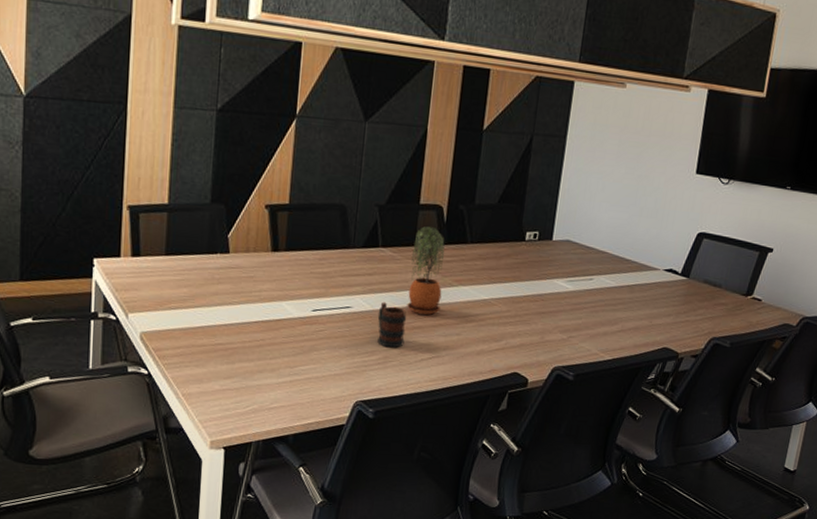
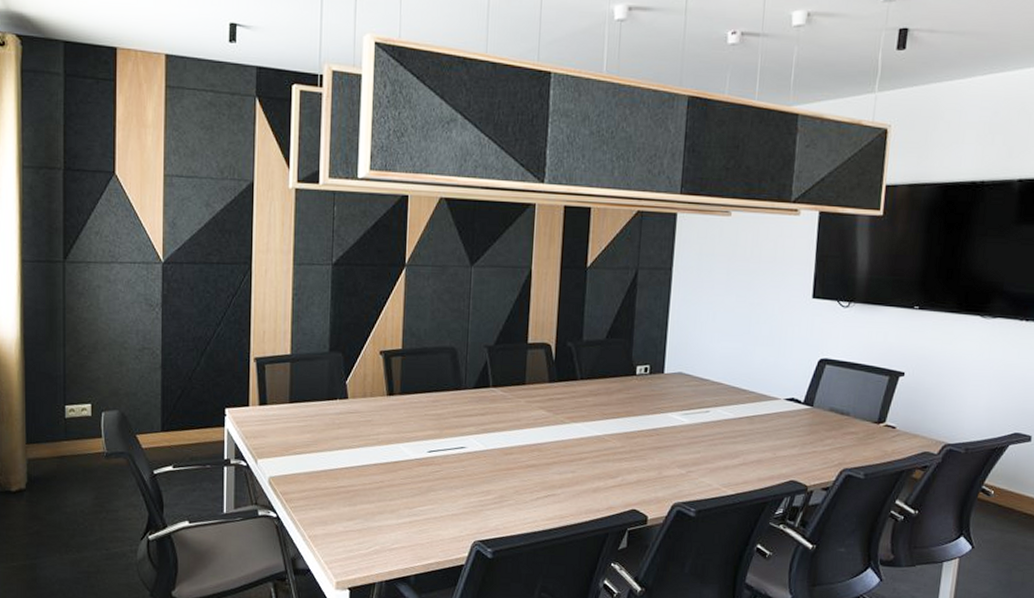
mug: present [377,302,407,348] -> none [491,441,521,487]
potted plant: present [407,225,445,316] -> none [520,364,555,454]

